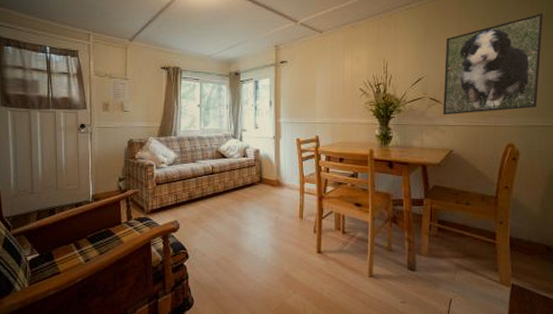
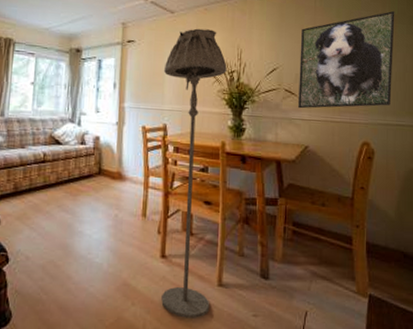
floor lamp: none [314,45,374,304] -> present [161,28,227,318]

